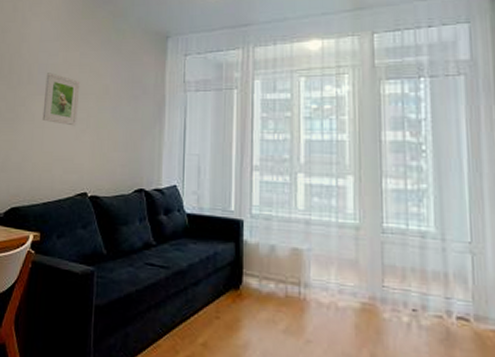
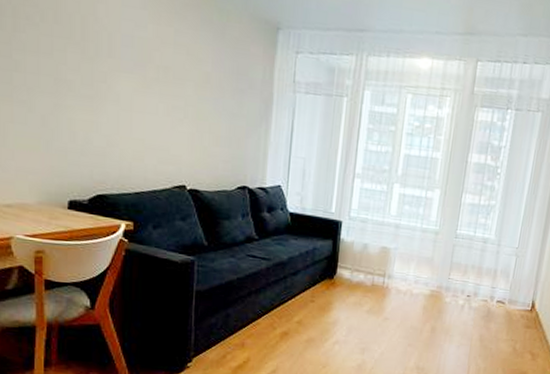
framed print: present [42,73,79,126] -> none [130,47,174,114]

